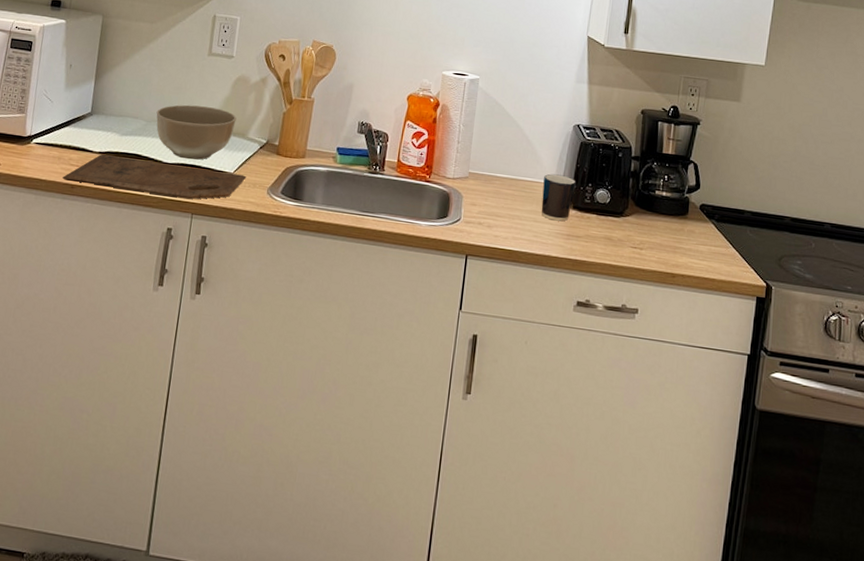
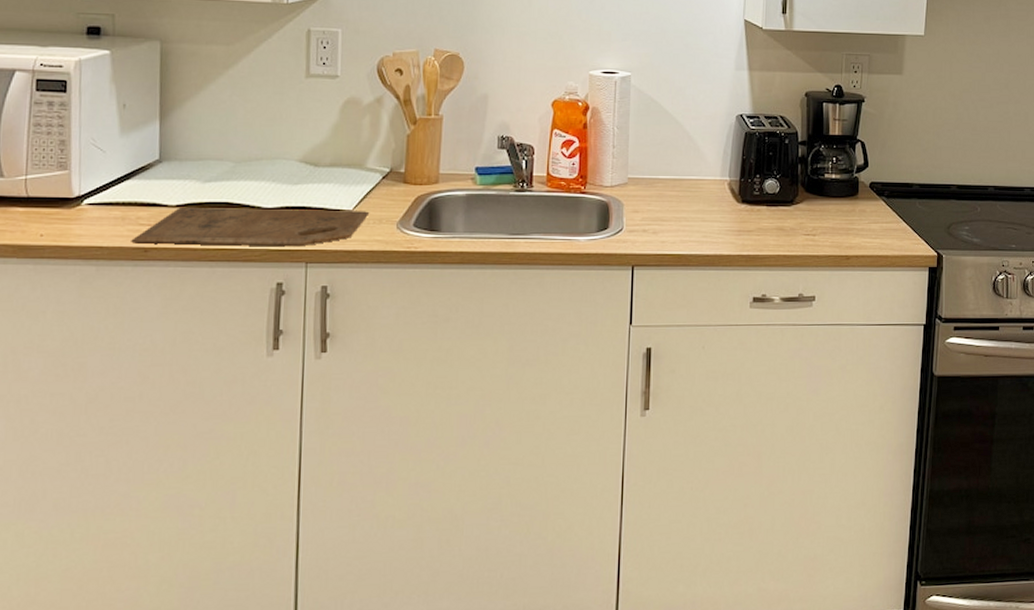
bowl: present [156,104,237,160] -> none [246,137,350,201]
mug: present [541,173,576,222] -> none [708,169,743,218]

